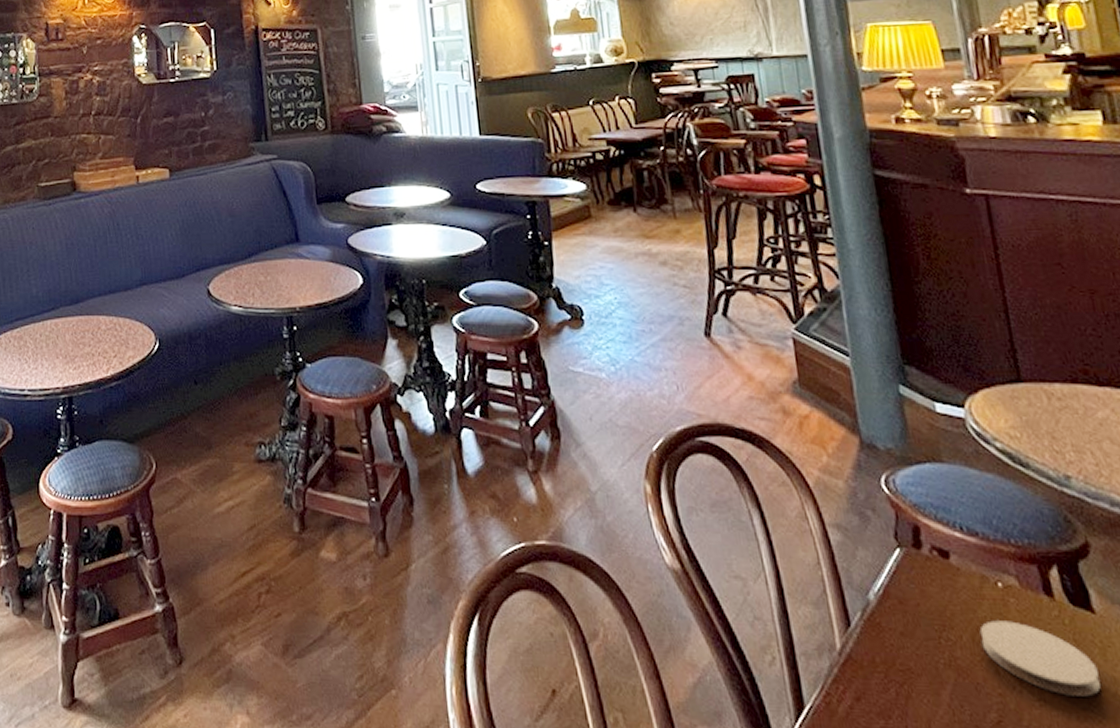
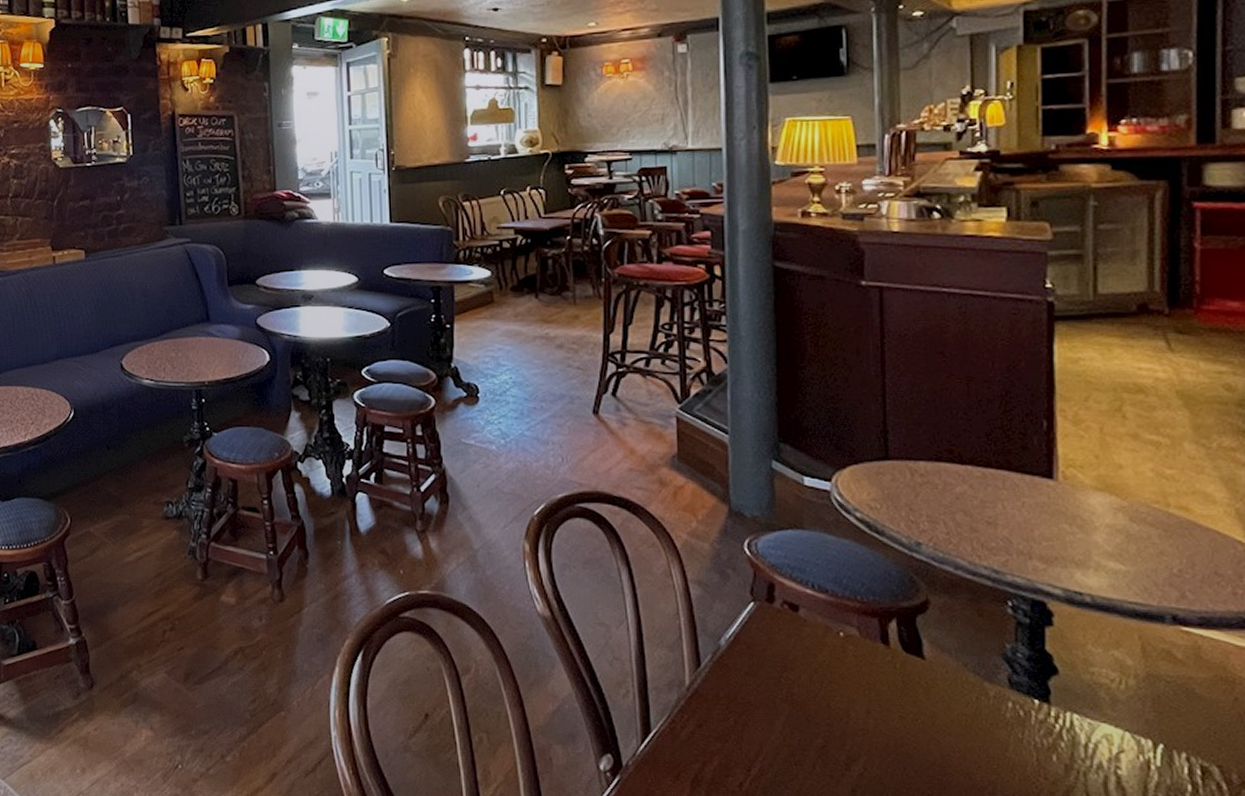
coaster: present [979,620,1101,697] -> none [817,664,921,728]

